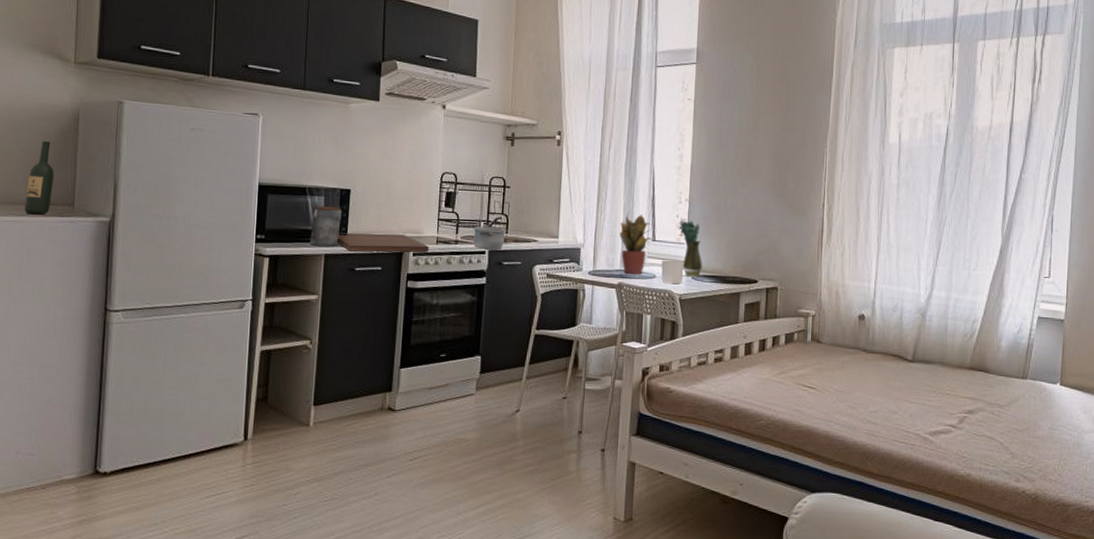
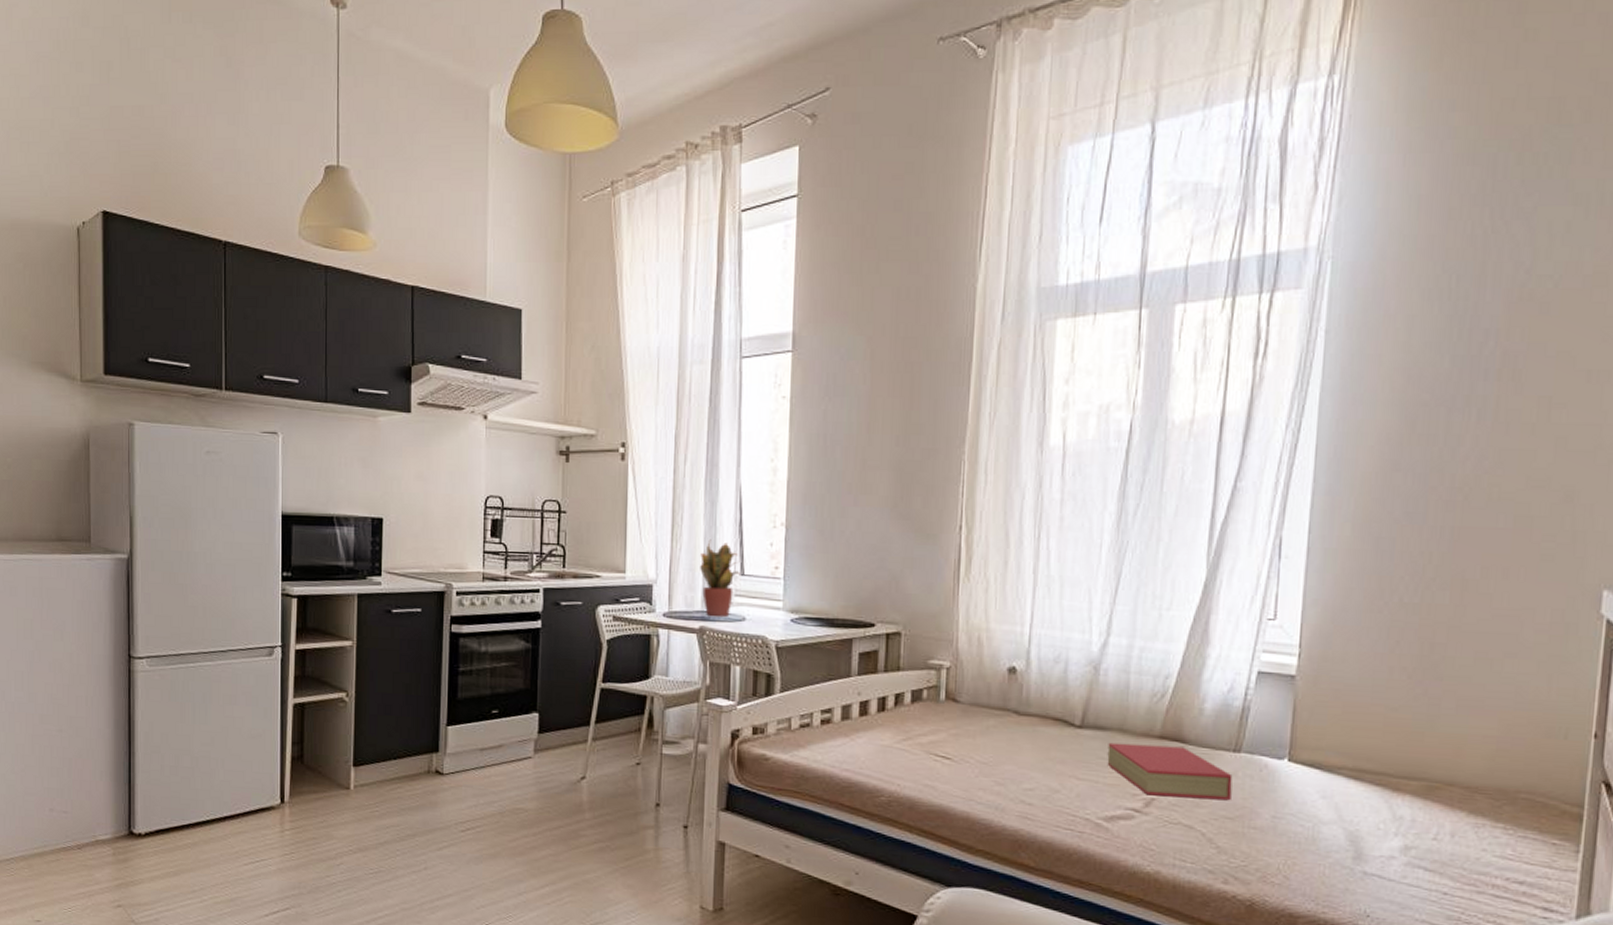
wine bottle: present [24,140,55,215] -> none [41,469,69,552]
jar: present [309,206,342,248] -> none [340,538,374,586]
cutting board: present [336,232,429,253] -> none [370,569,474,591]
cooking pot: present [473,226,507,250] -> none [524,559,564,588]
mug: present [661,260,684,285] -> none [752,598,781,629]
vase: present [679,217,702,277] -> none [773,546,804,620]
book: none [931,373,1021,417] -> present [1107,742,1233,801]

